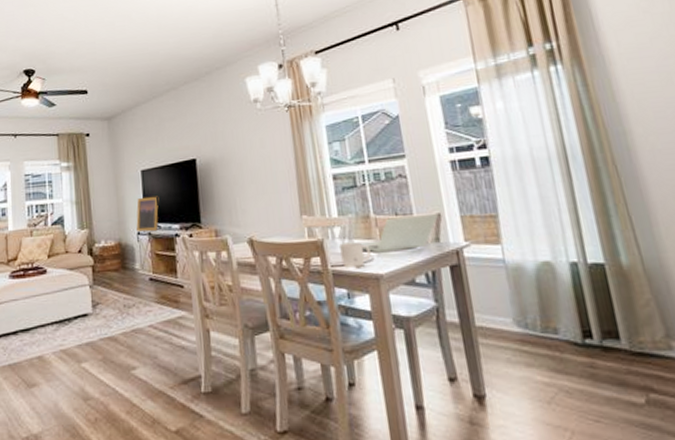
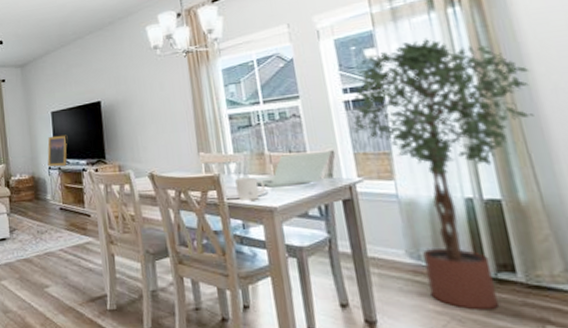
potted tree: none [454,96,634,381] -> present [348,37,534,310]

